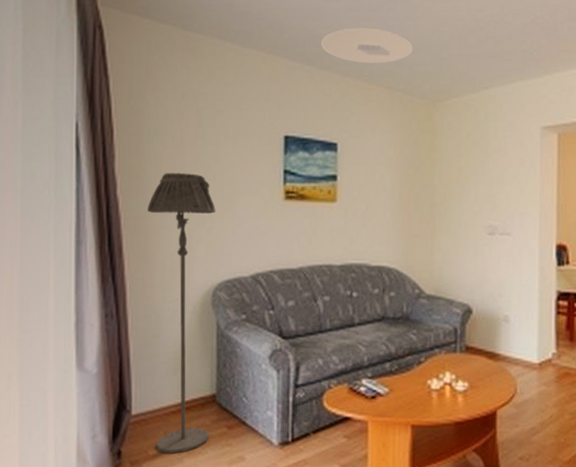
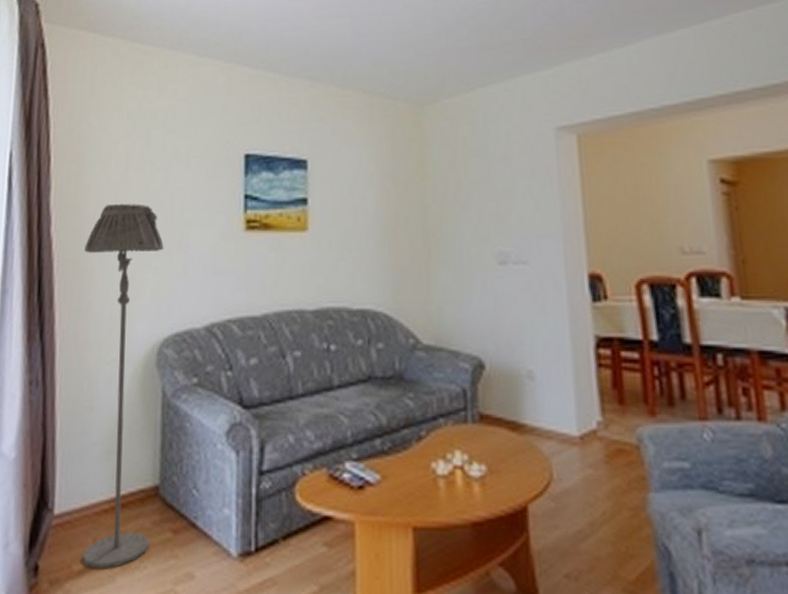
ceiling light: present [321,28,413,64] -> none [286,26,393,67]

